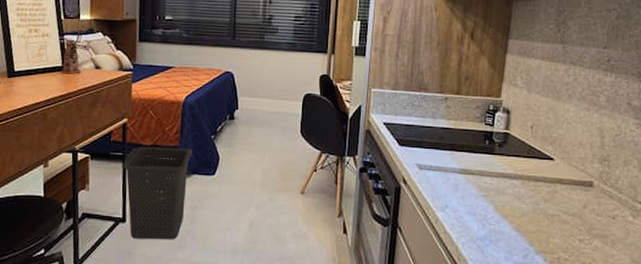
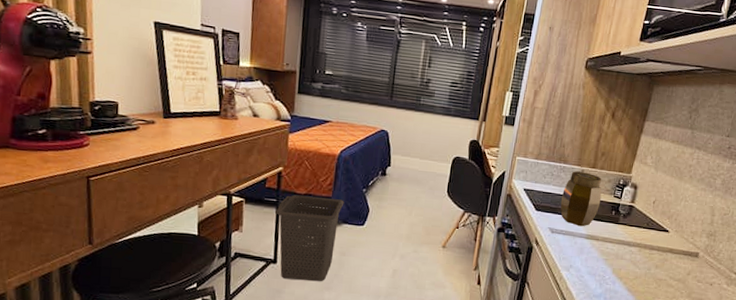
jar: none [426,99,471,160] -> present [560,171,602,227]

